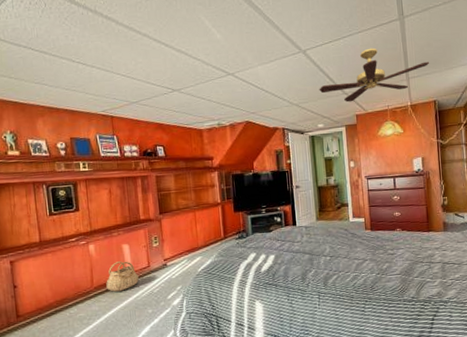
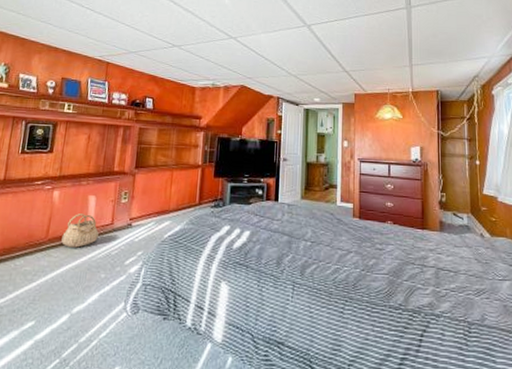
ceiling fan: present [319,48,430,102] -> none [319,31,434,81]

